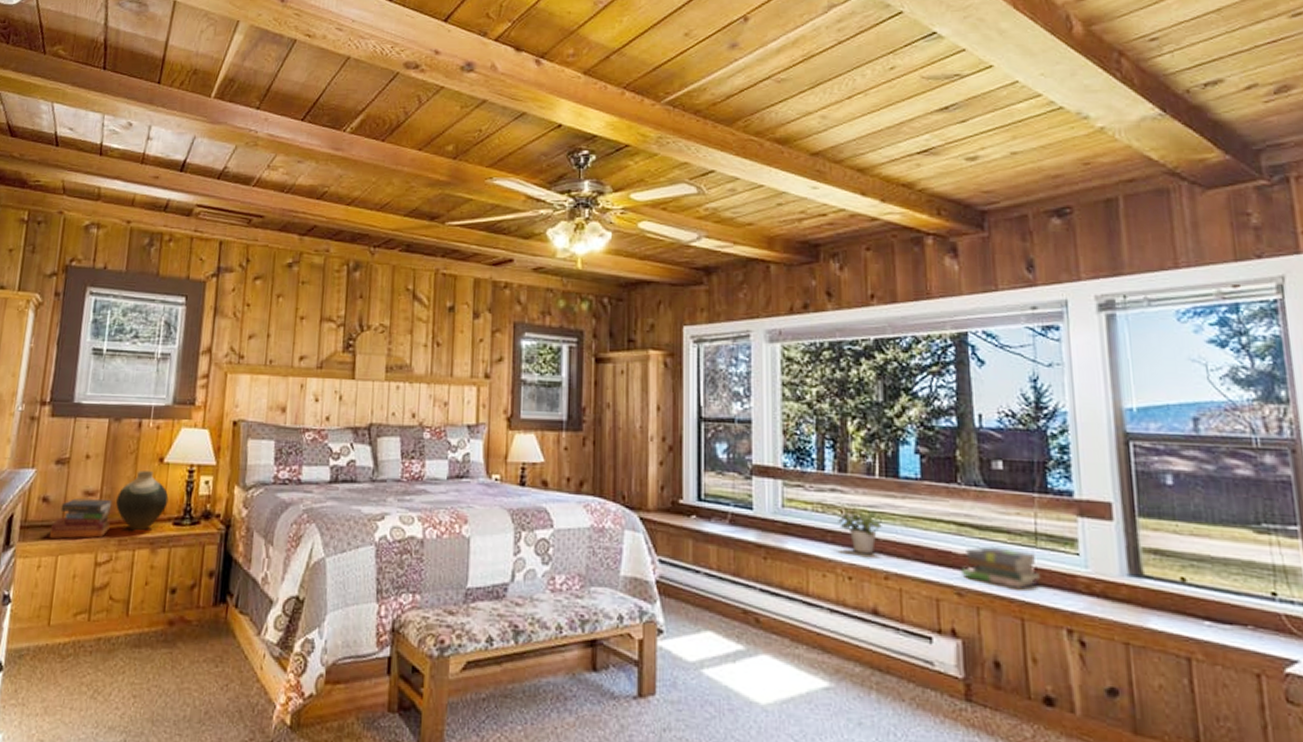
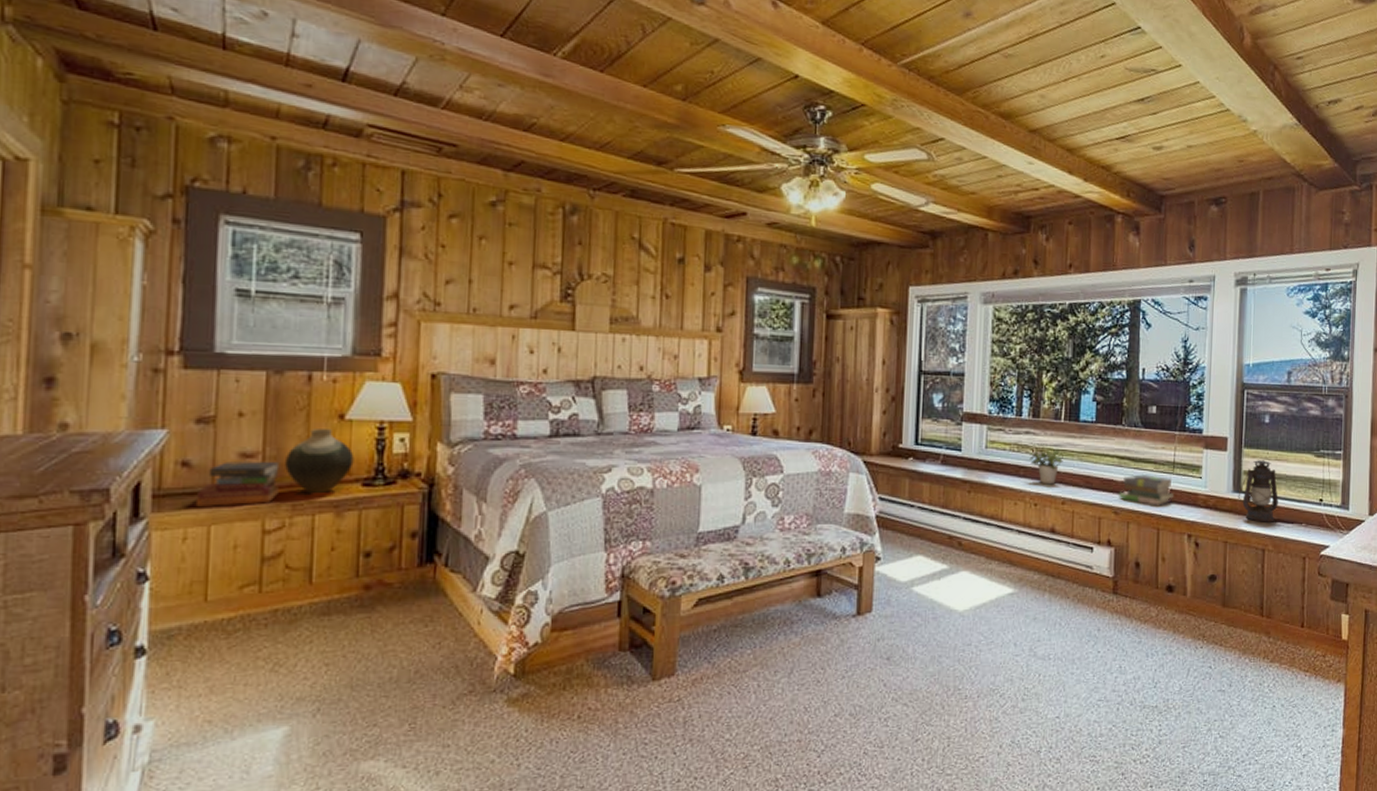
lantern: none [1137,534,1204,621] -> present [1238,460,1278,522]

